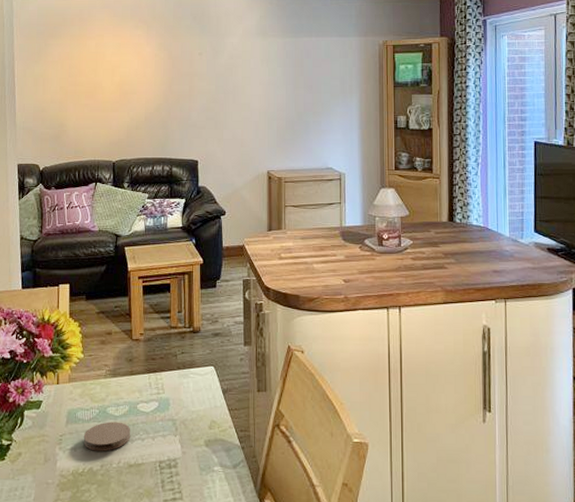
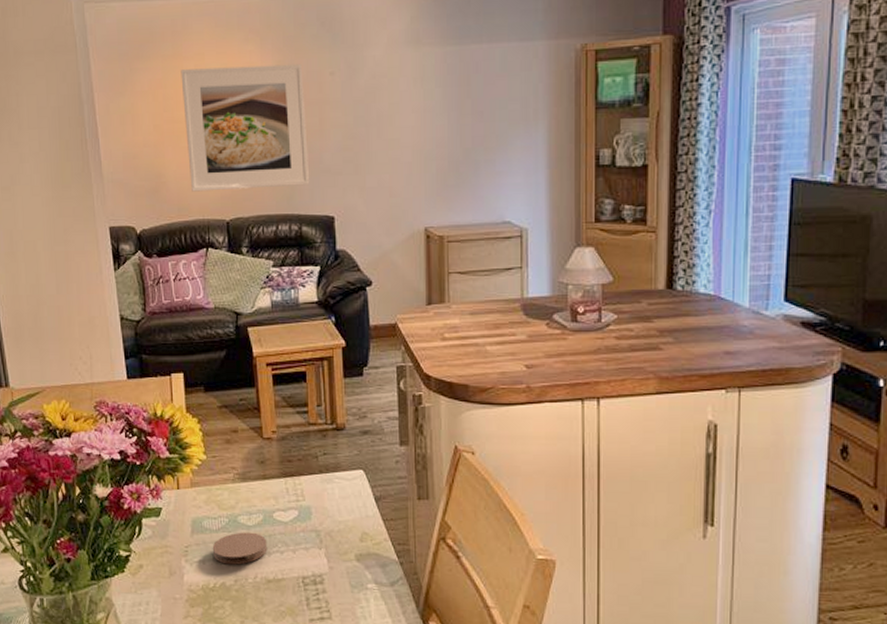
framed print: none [84,46,180,139] -> present [181,63,310,192]

